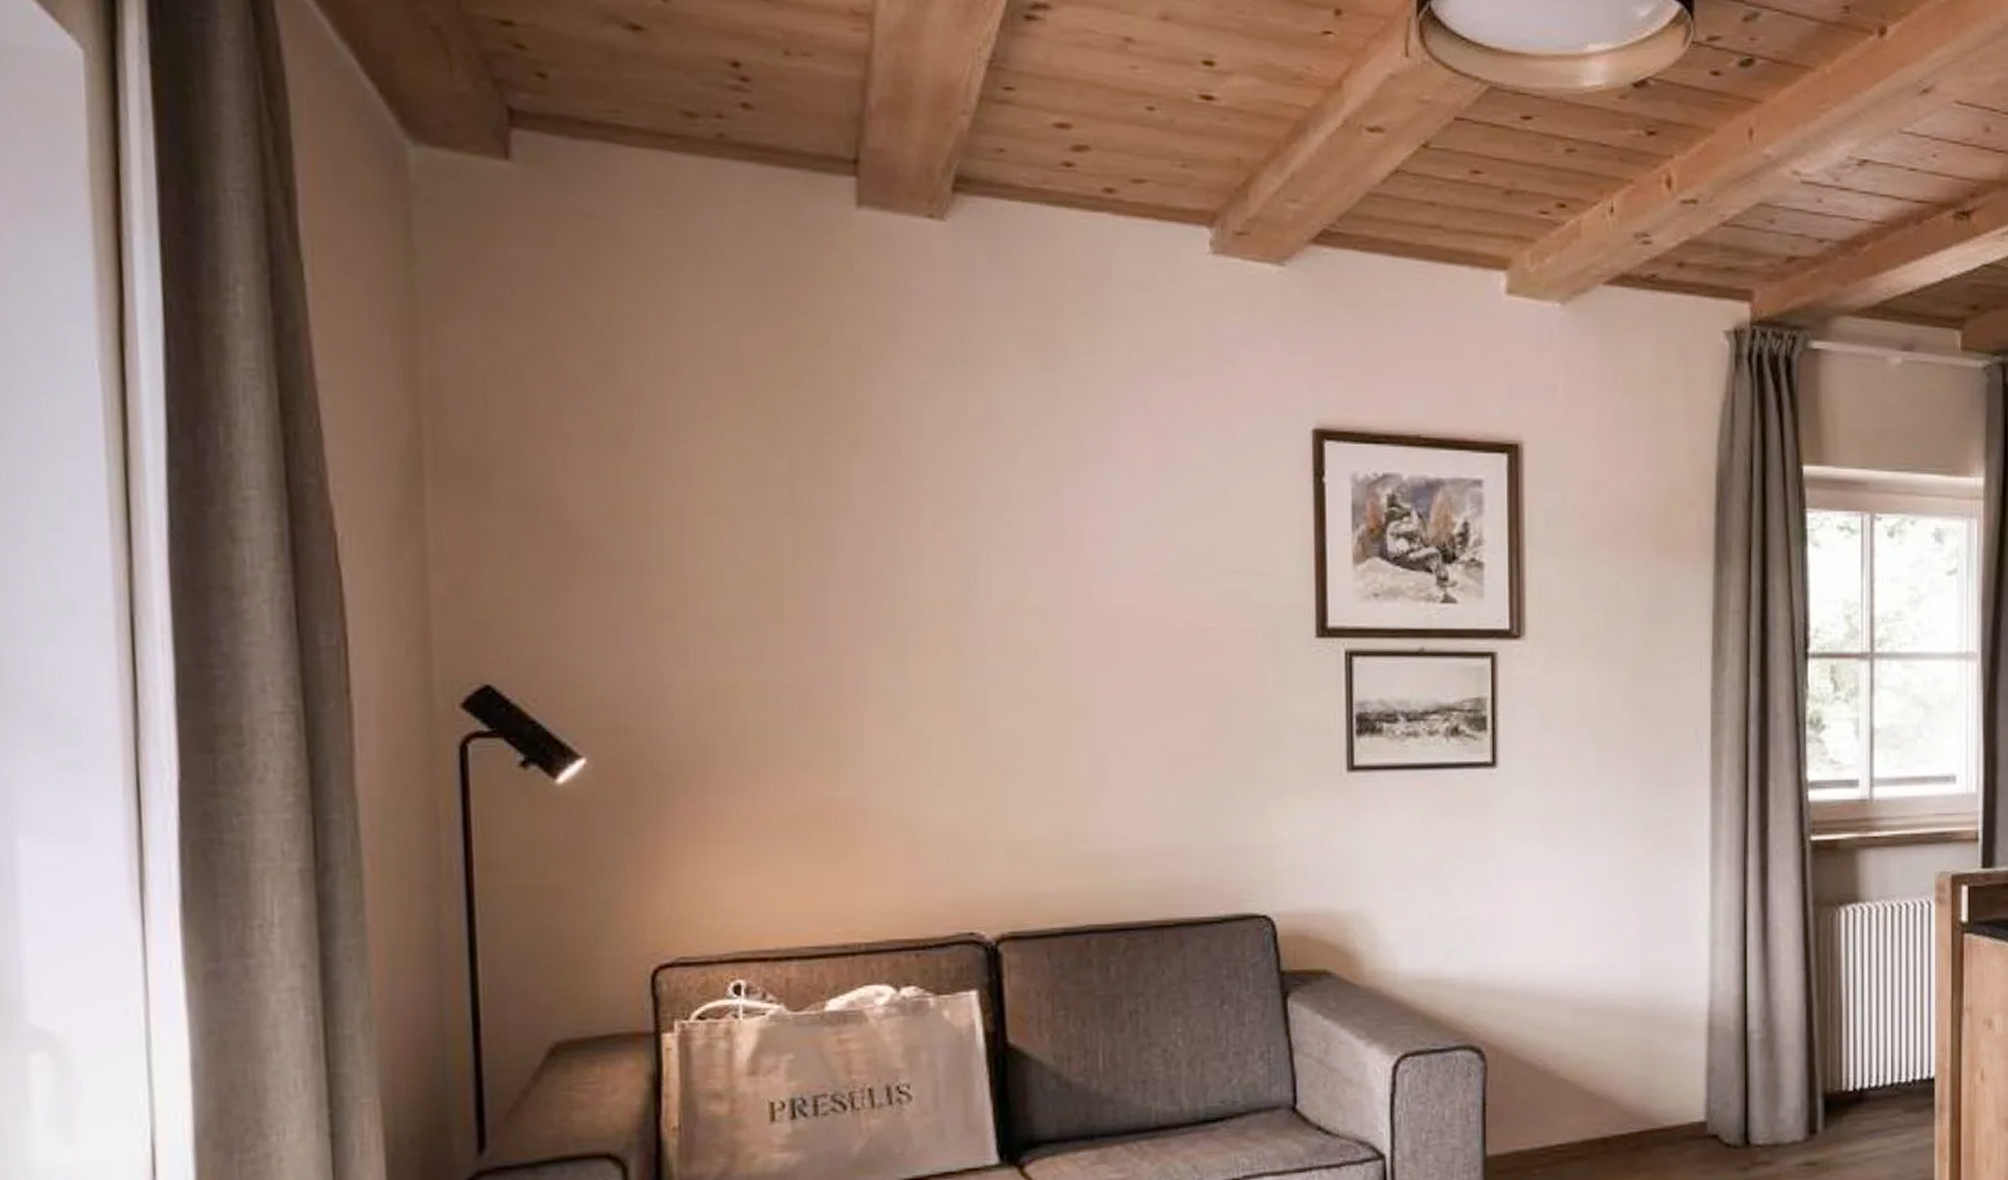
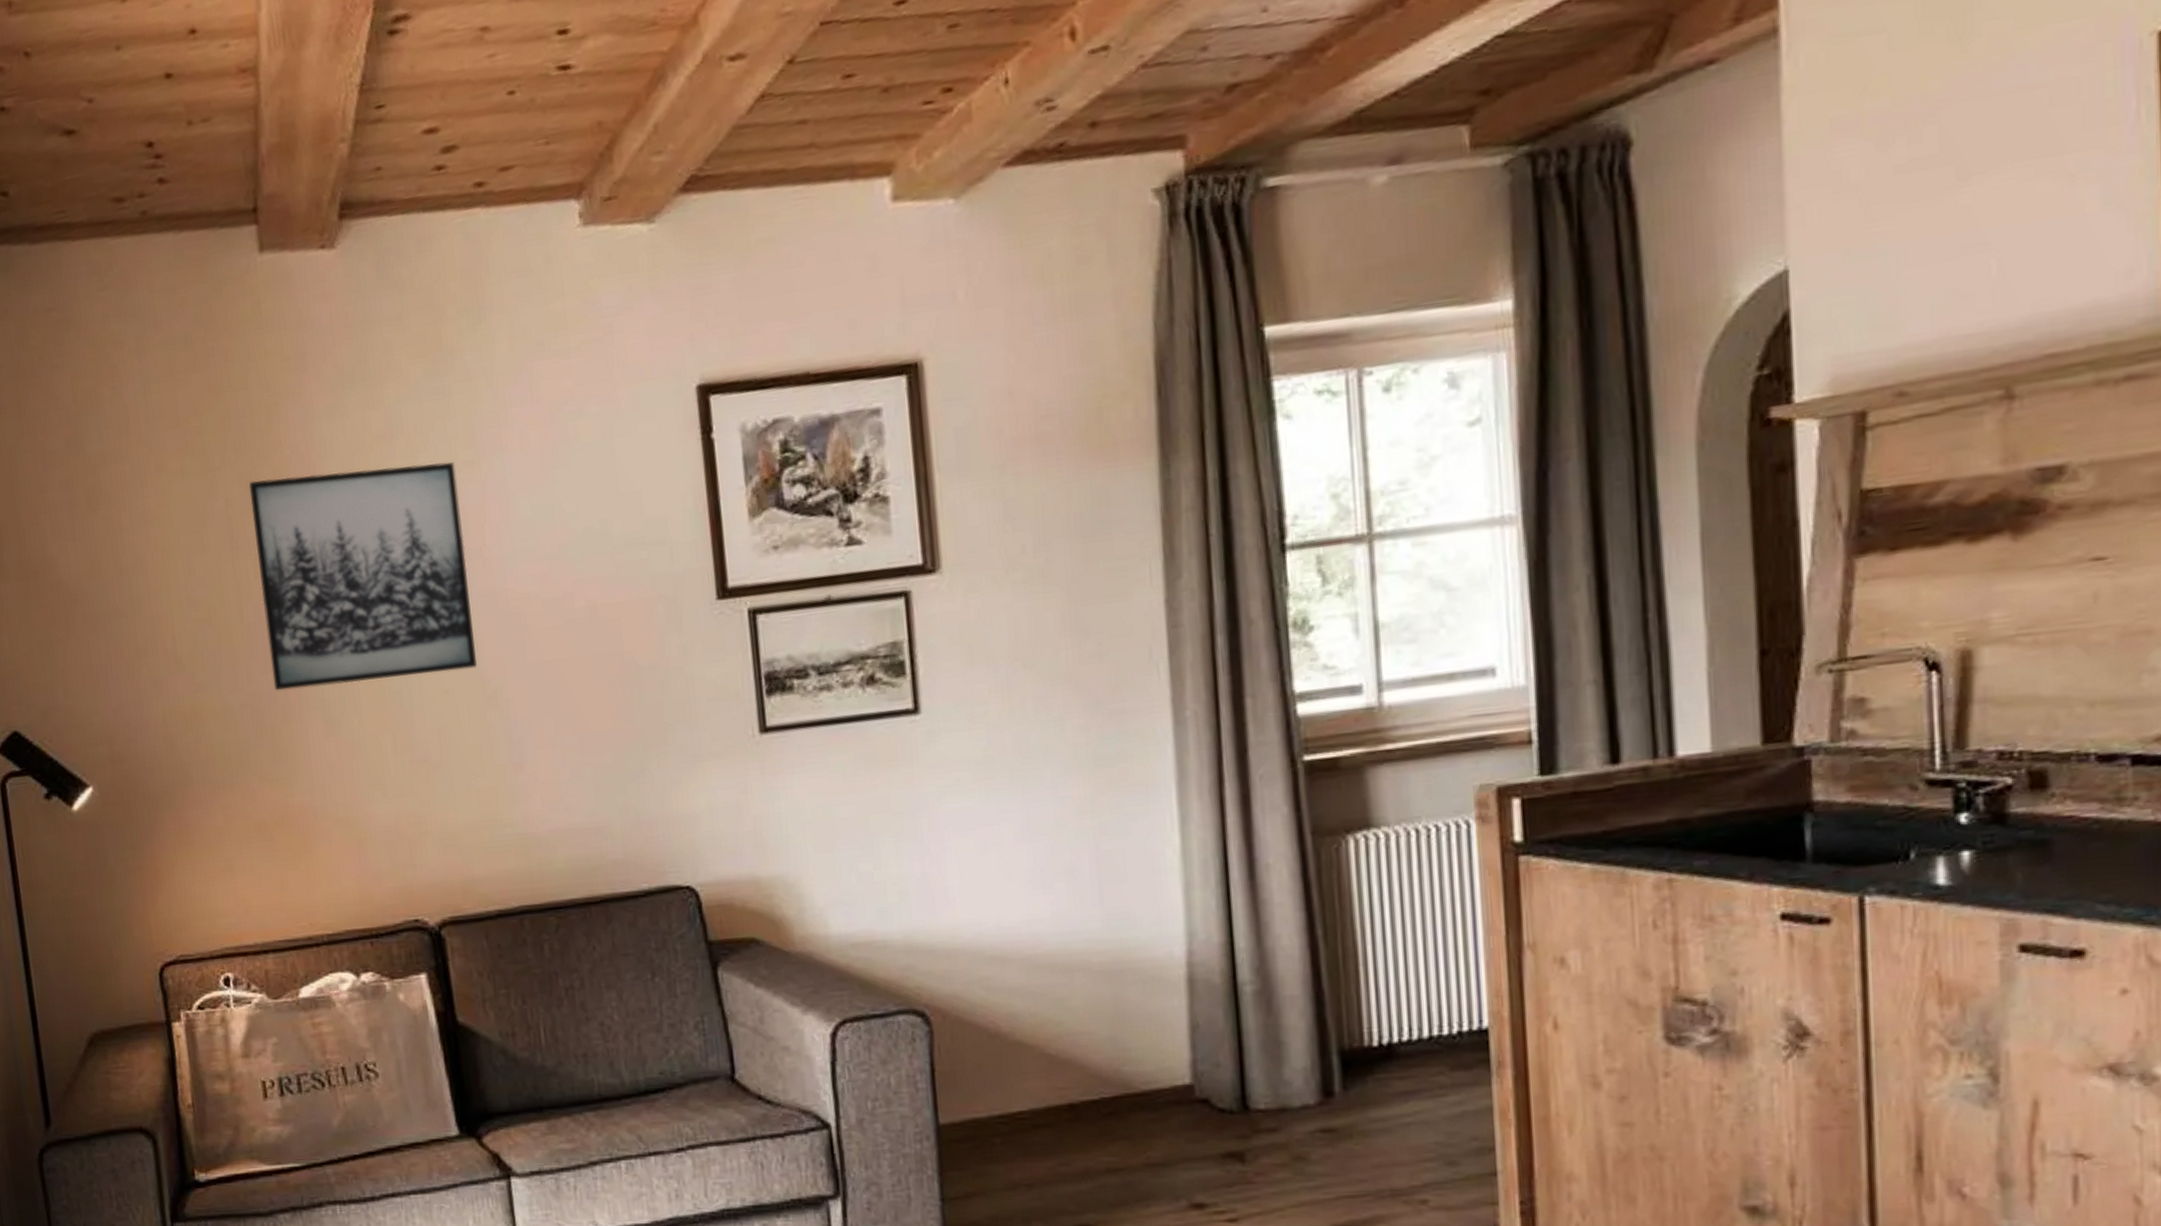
wall art: none [819,446,1063,676] -> present [248,462,477,691]

